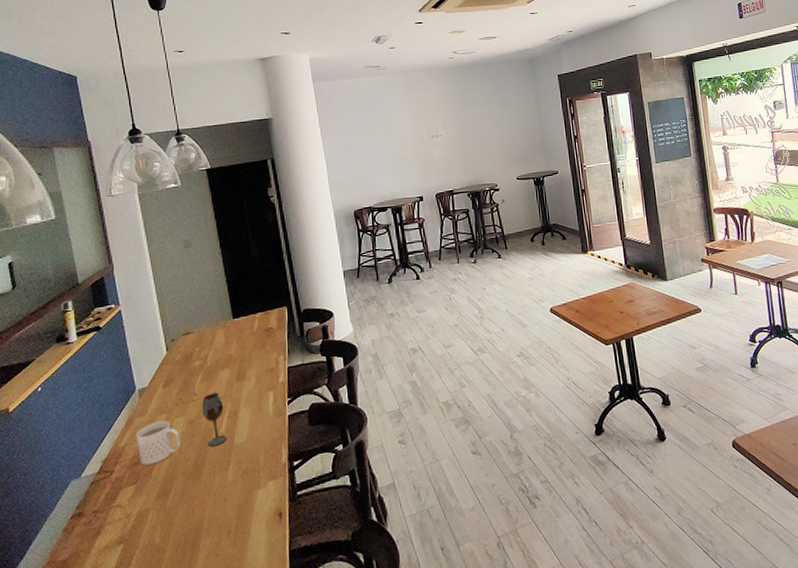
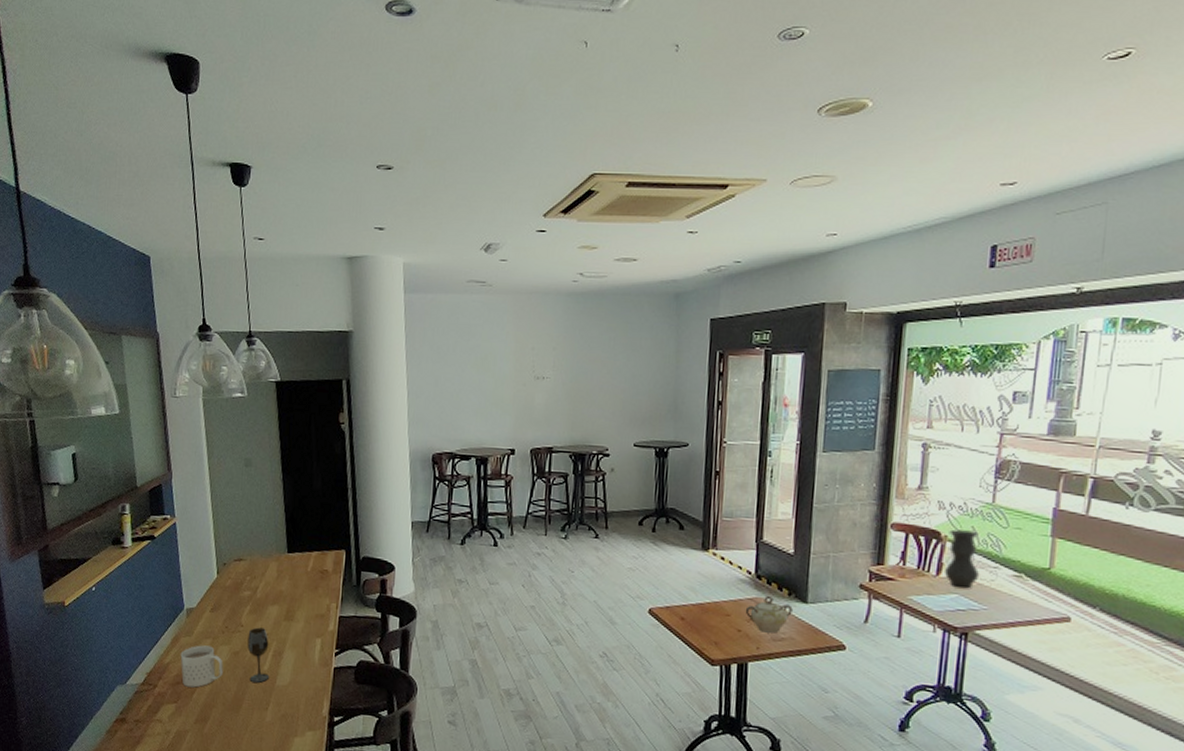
sugar bowl: none [623,280,658,310] -> present [745,595,793,633]
vase: none [753,205,780,249] -> present [945,529,979,589]

